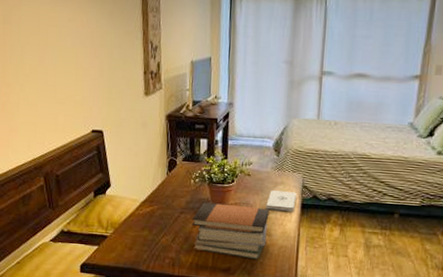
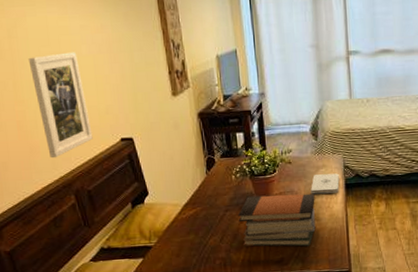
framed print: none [18,42,67,141] -> present [28,52,93,159]

